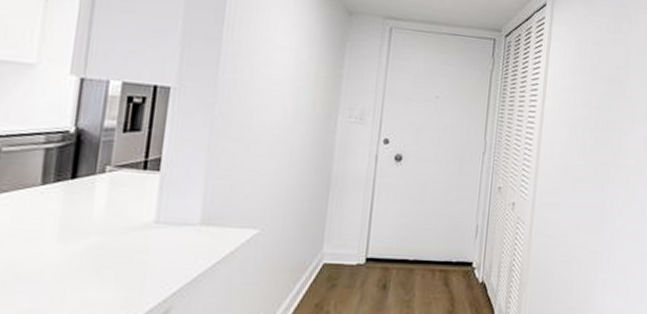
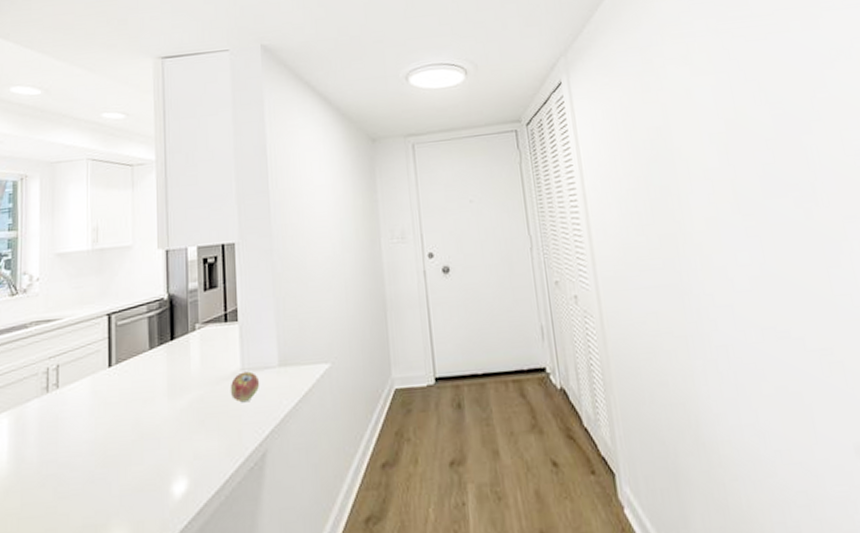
fruit: none [137,225,176,255] -> present [230,371,260,402]

